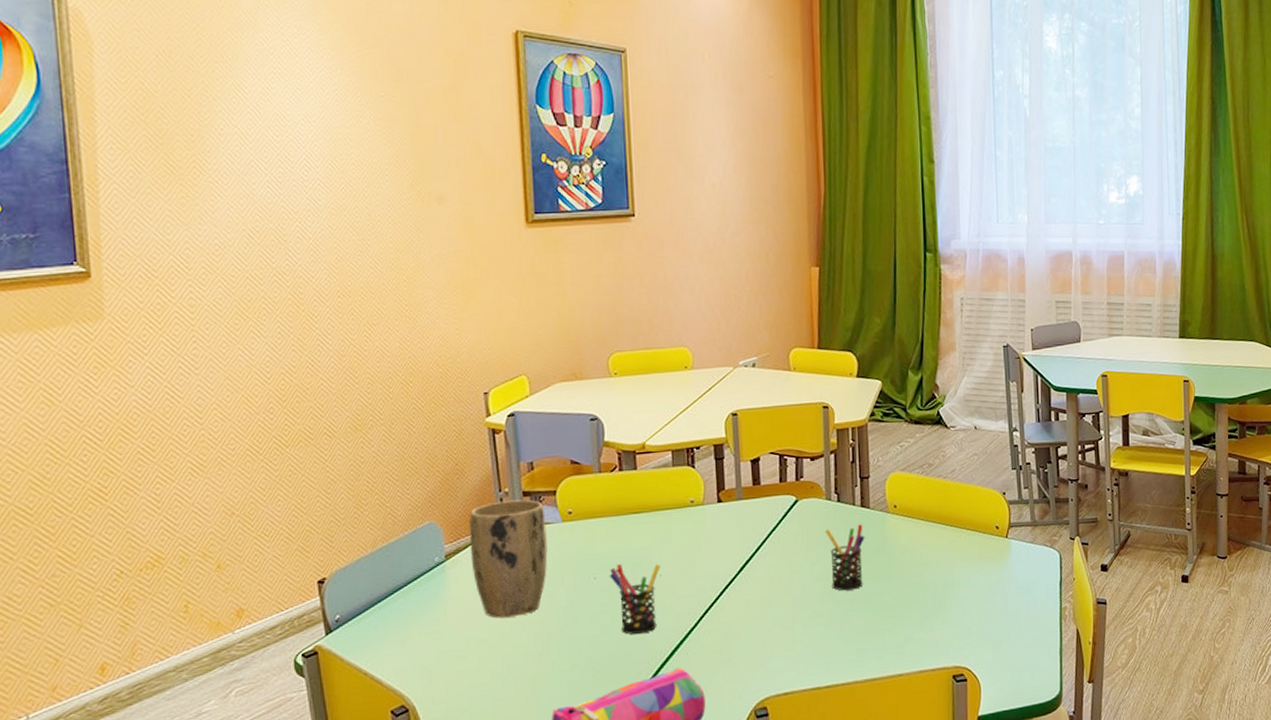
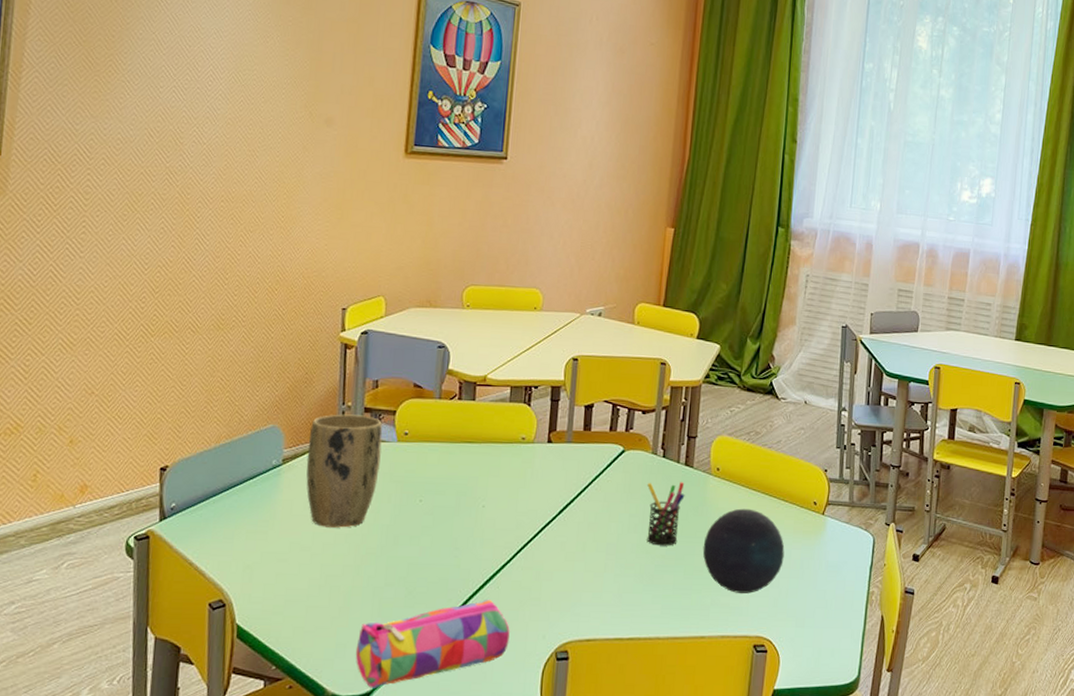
pen holder: present [609,563,661,634] -> none [434,489,485,561]
decorative orb: none [889,541,973,627] -> present [702,508,785,593]

